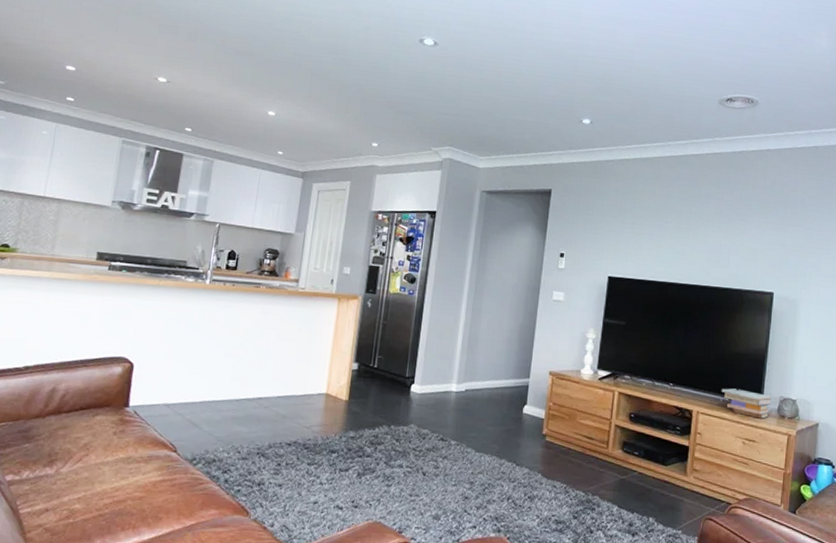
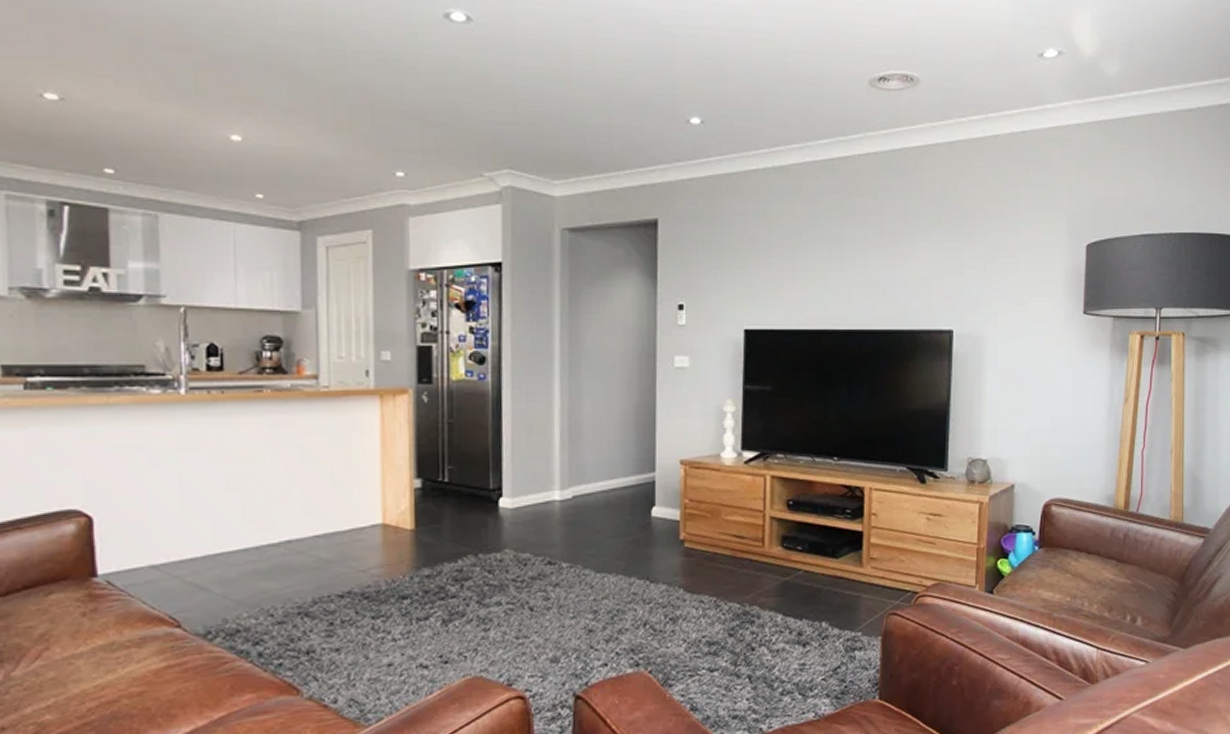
books: present [721,388,772,419] -> none [897,454,958,488]

